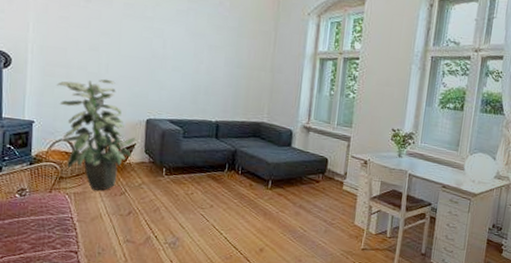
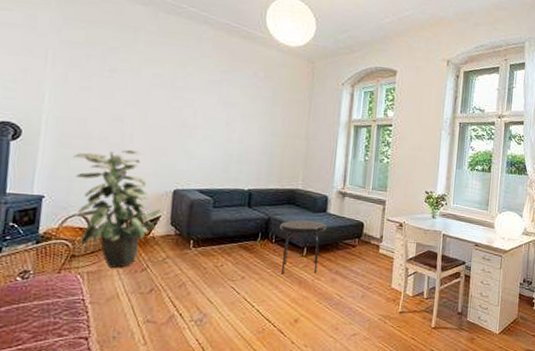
side table: none [246,153,291,206] -> present [280,220,327,274]

